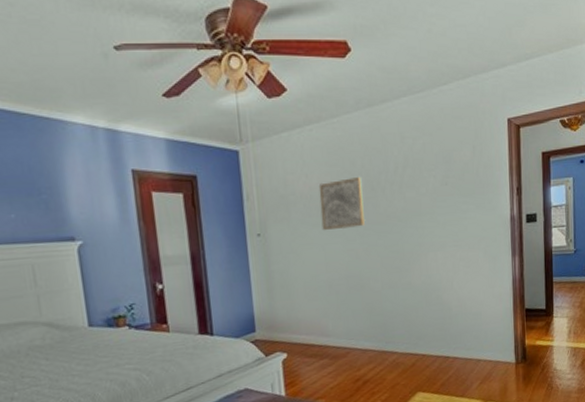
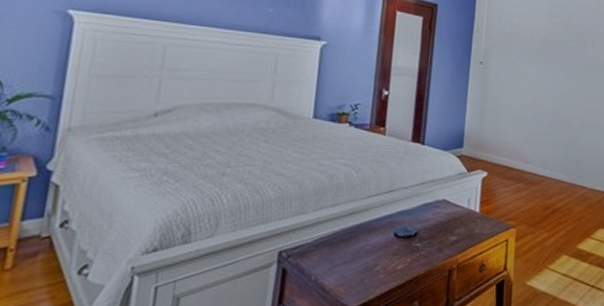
wall art: present [318,177,366,230] -> none [536,28,575,71]

